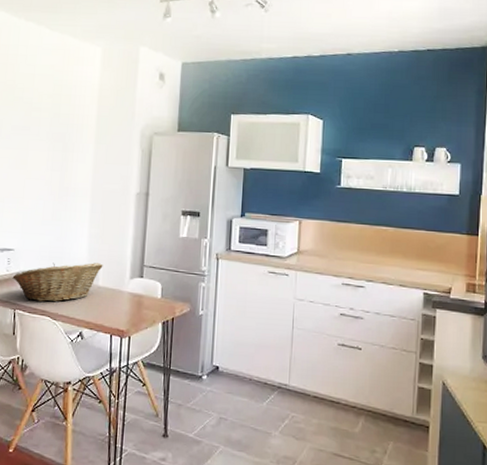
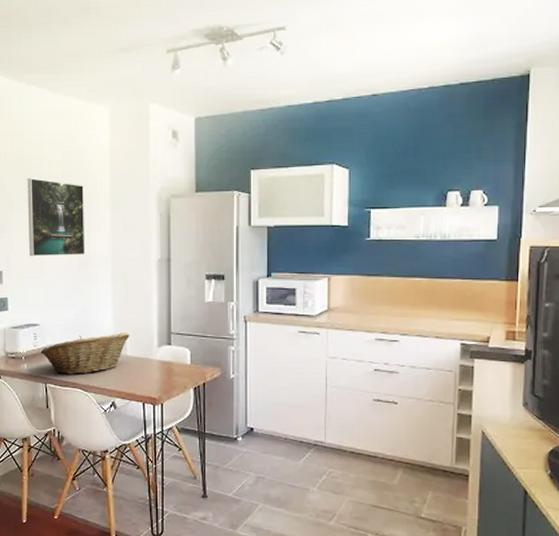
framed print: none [11,107,71,184] -> present [27,178,86,257]

